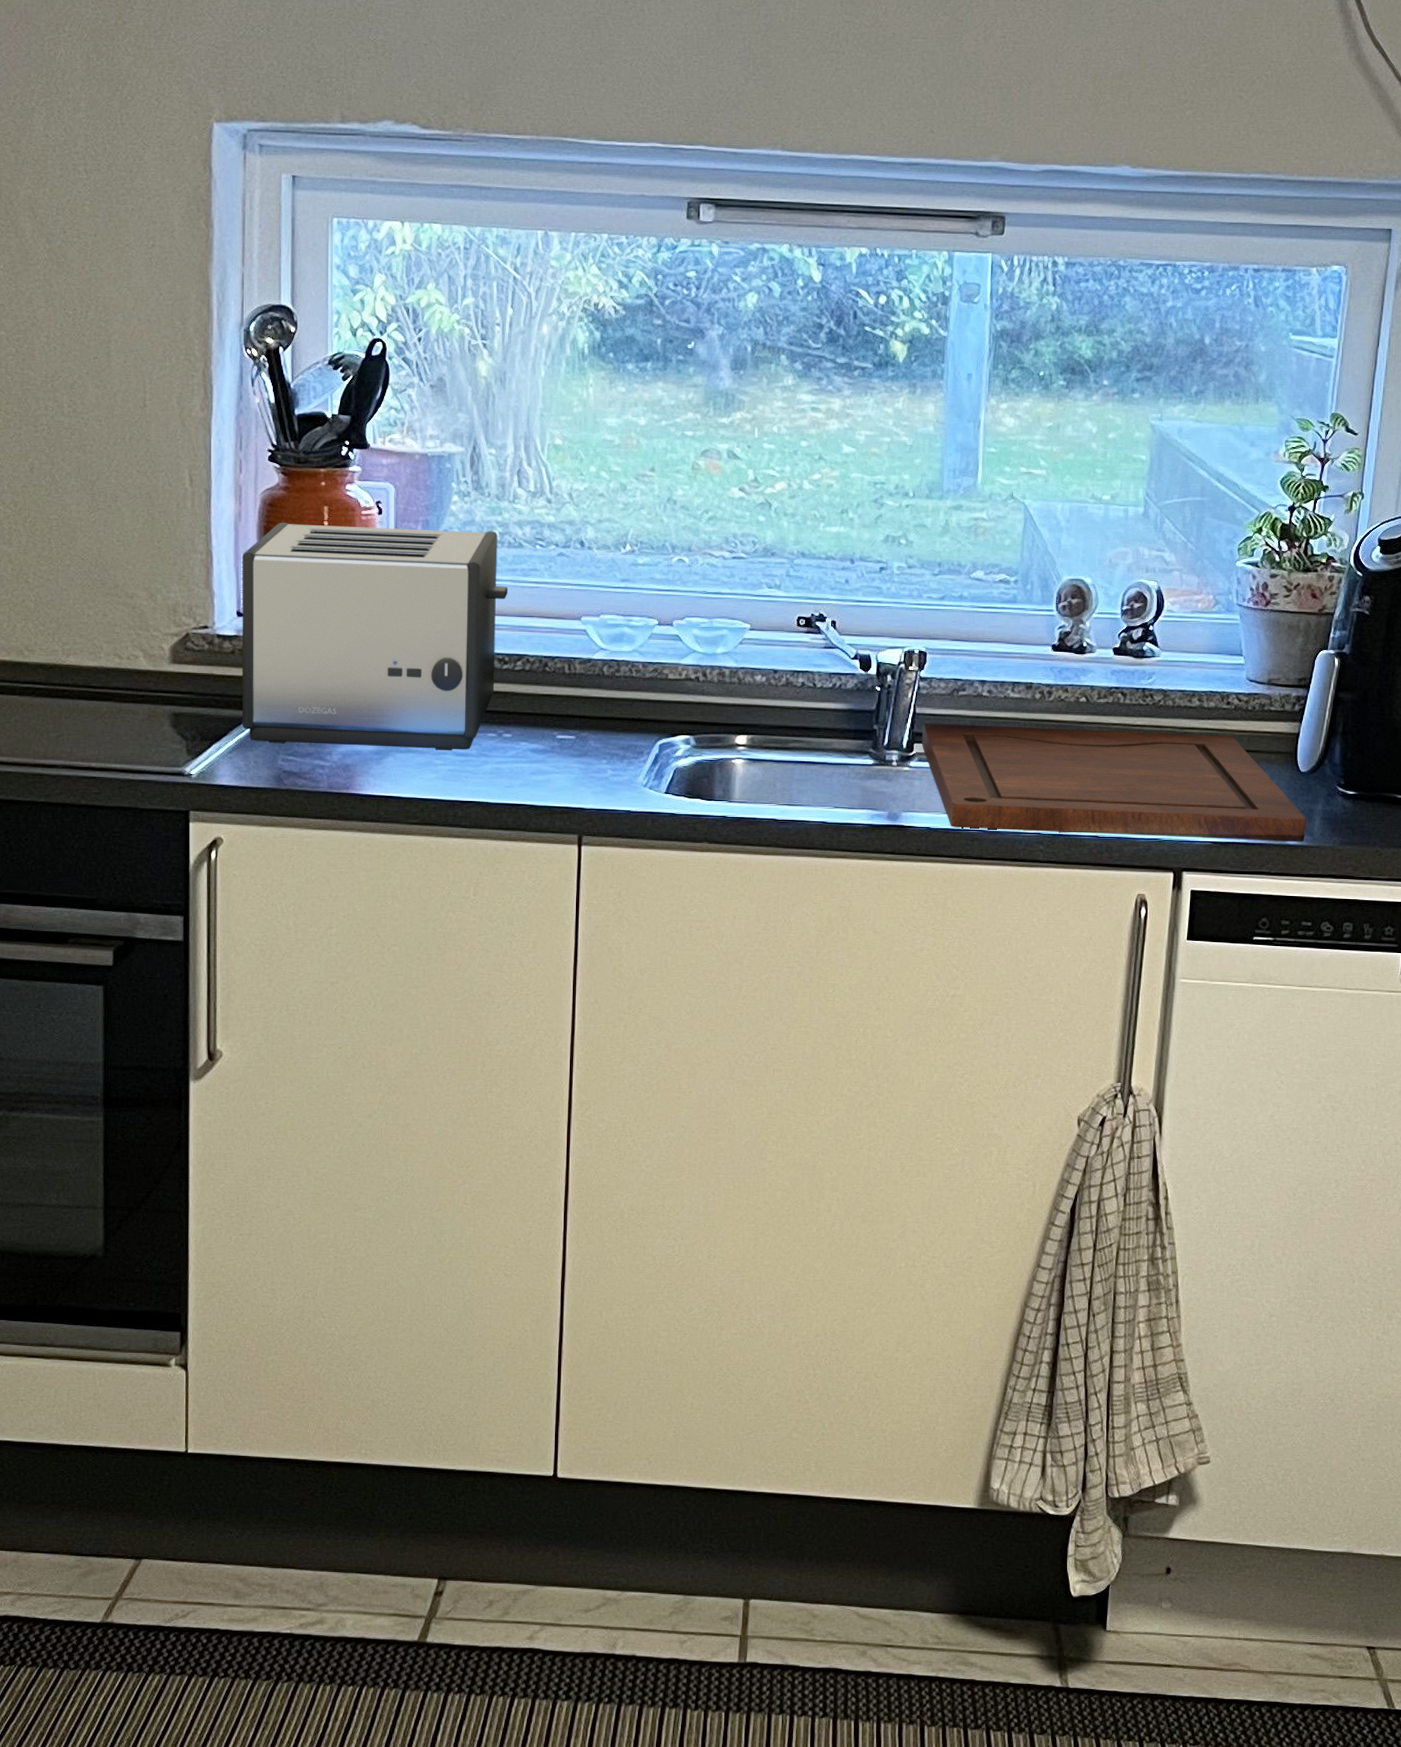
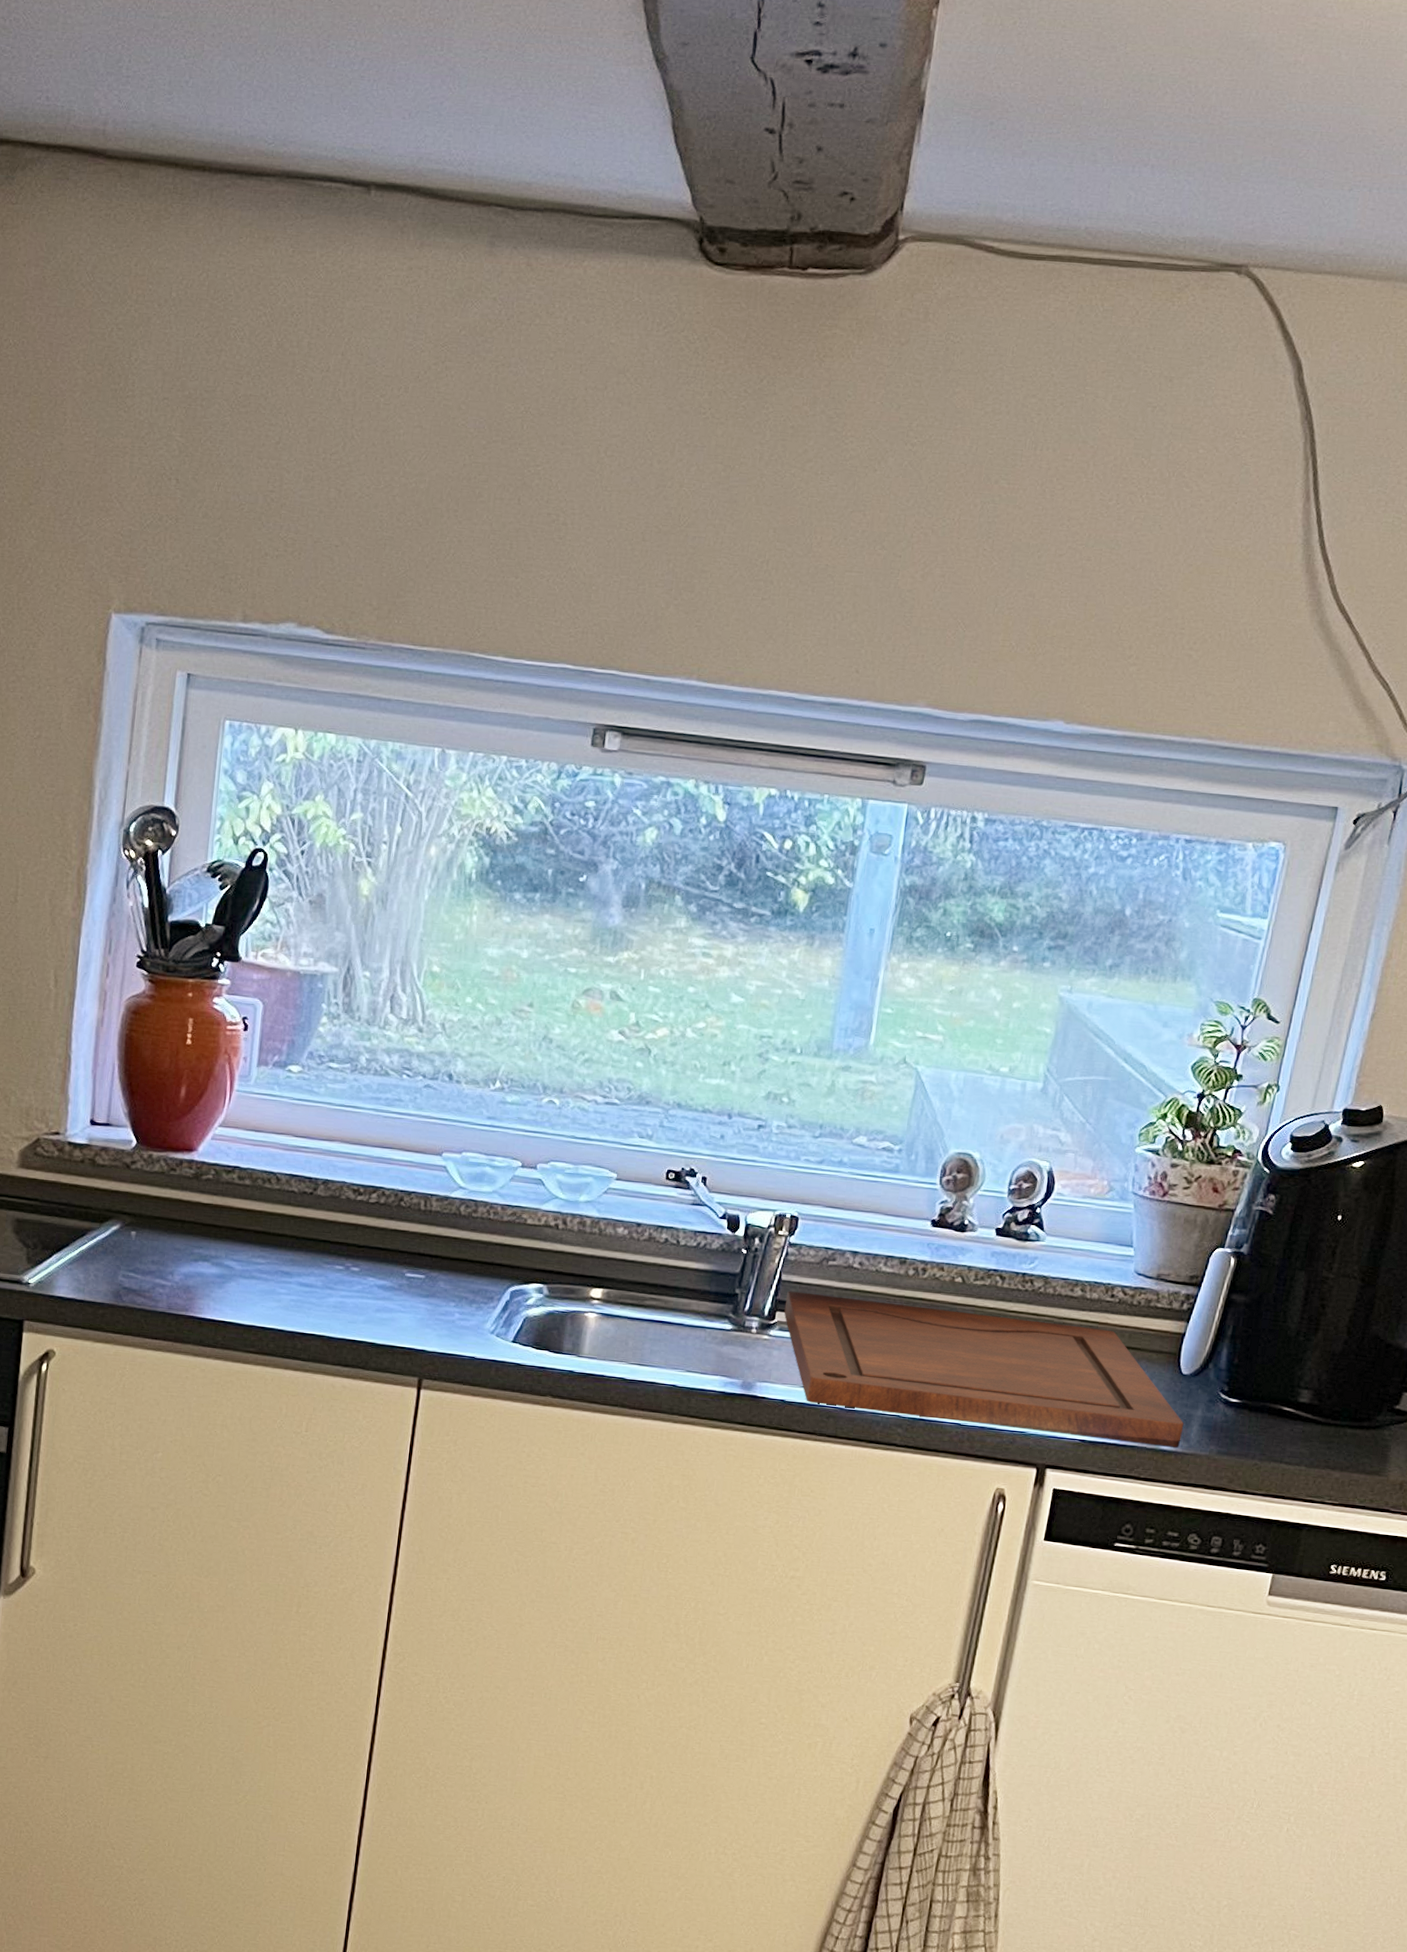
toaster: present [241,522,508,751] -> none [85,1031,370,1281]

